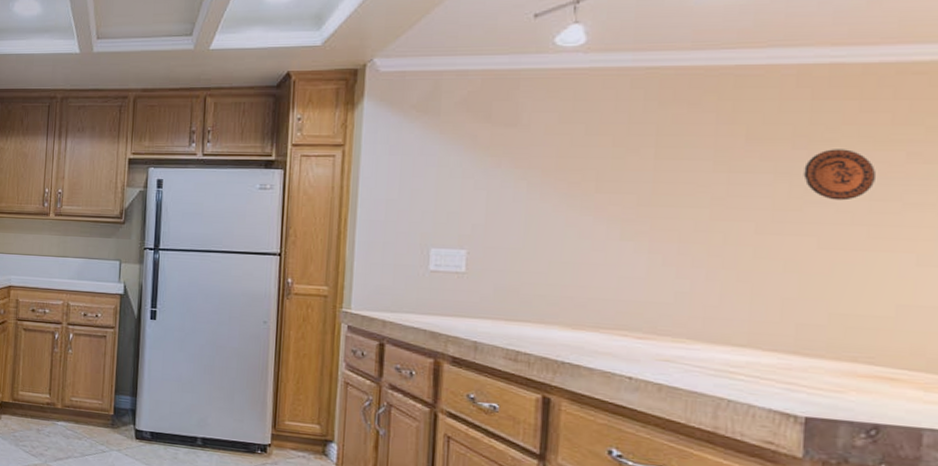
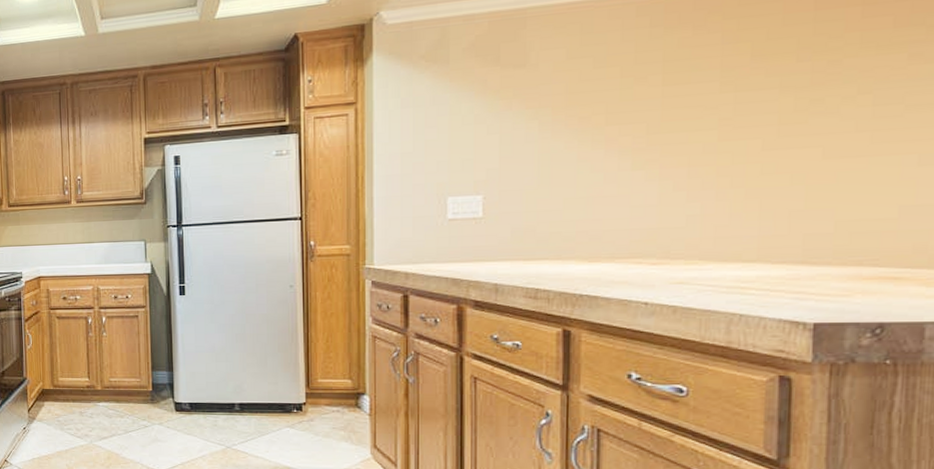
decorative plate: present [803,149,875,201] -> none [808,56,878,109]

